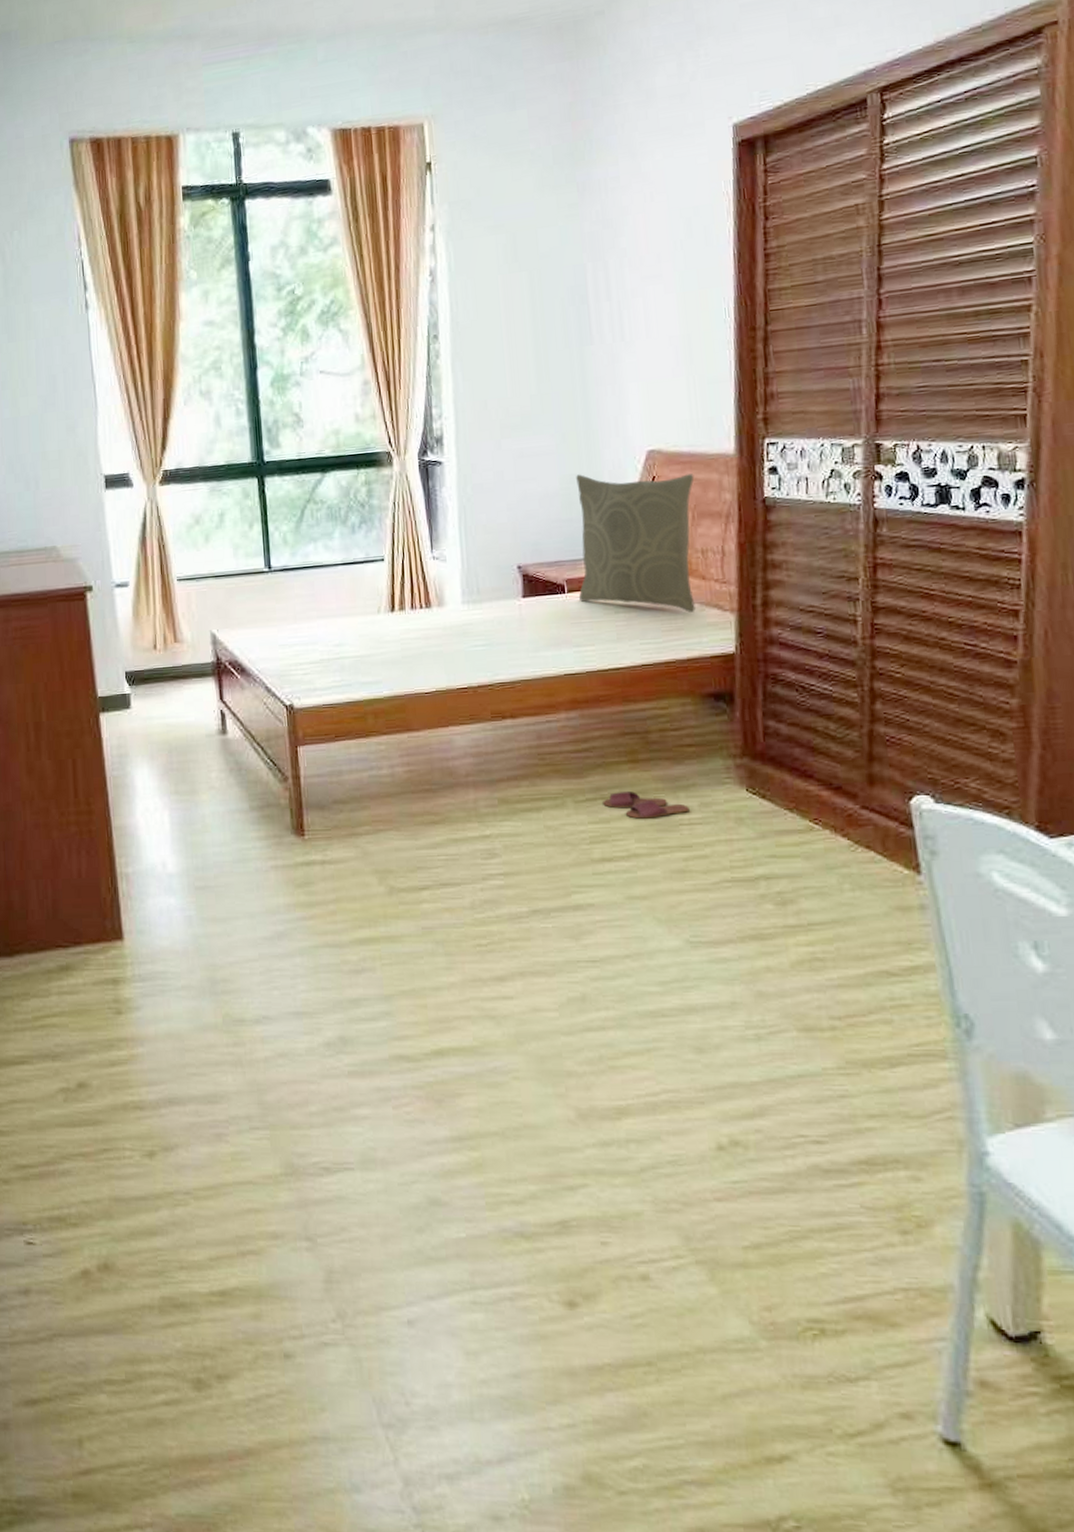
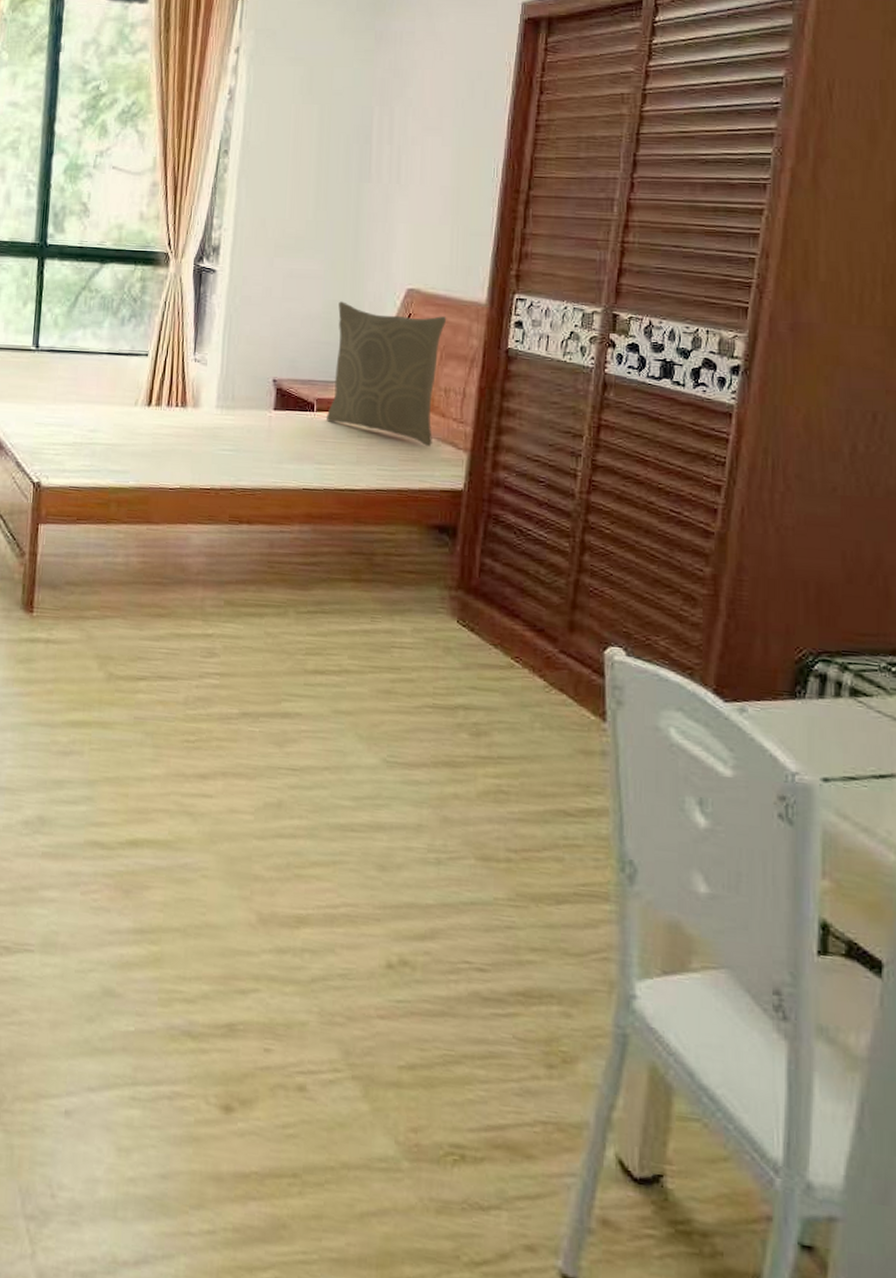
slippers: present [603,791,689,819] -> none [323,608,402,638]

